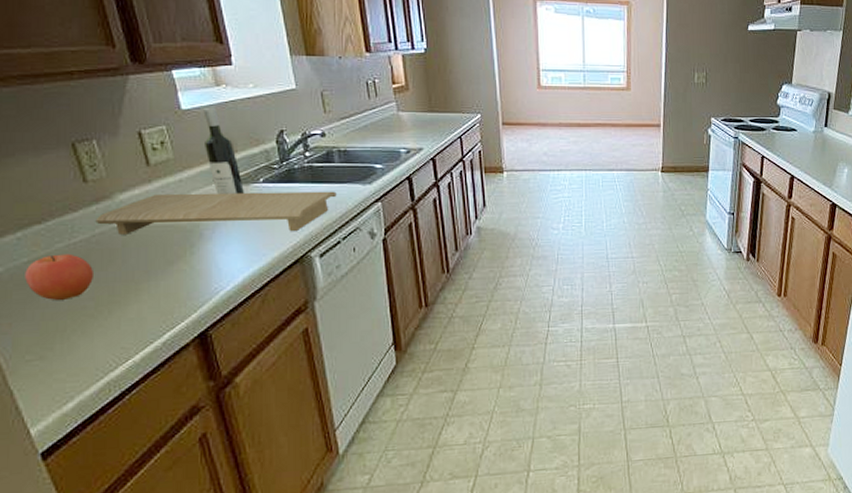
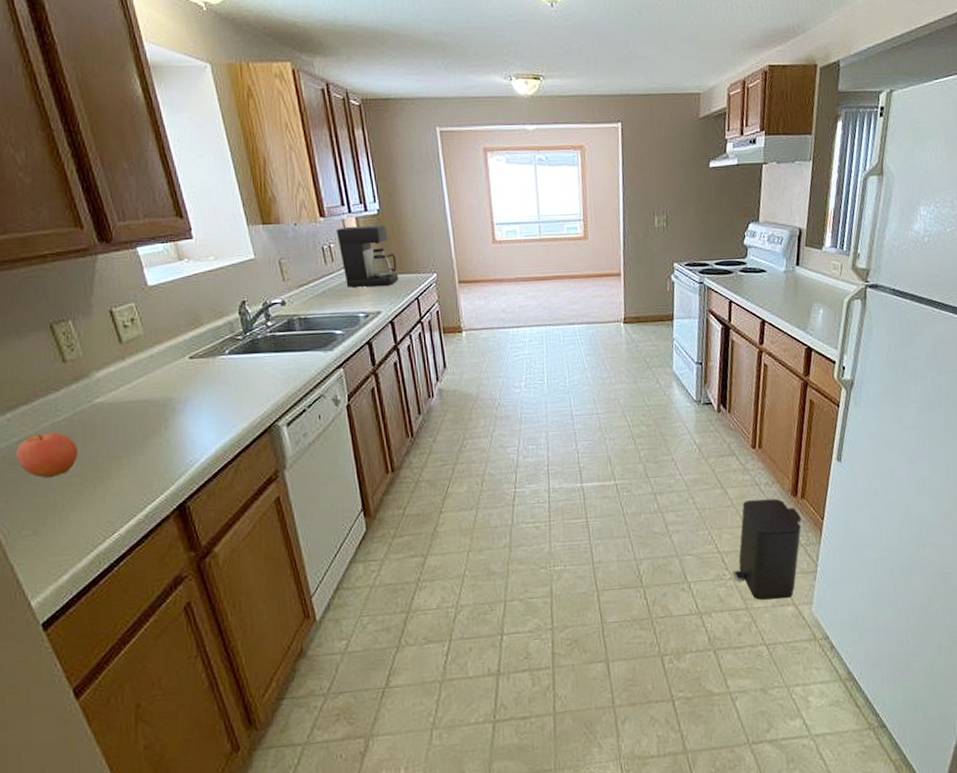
cutting board: present [95,191,337,235] -> none [76,359,300,412]
bottle: present [203,107,245,194] -> none [168,282,213,368]
coffee maker: none [381,63,443,123] -> present [335,225,399,287]
pedal bin: none [754,344,821,441] -> present [732,498,802,600]

